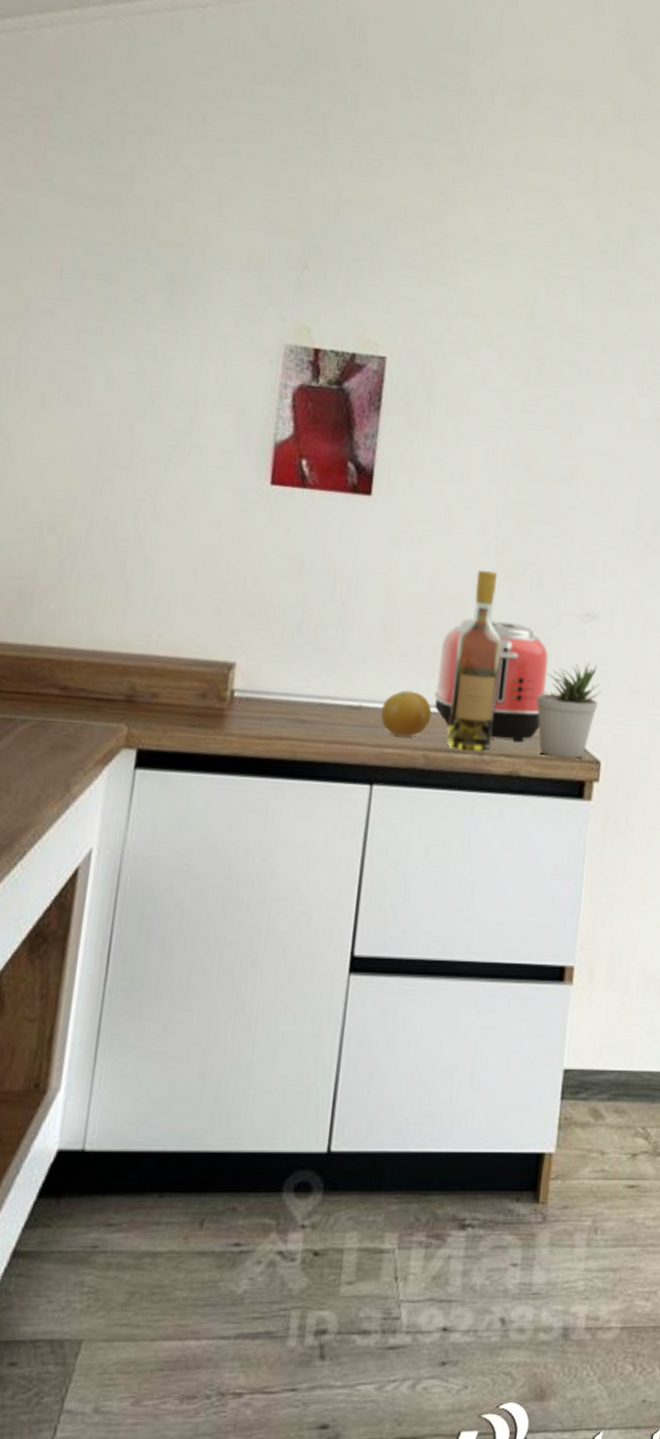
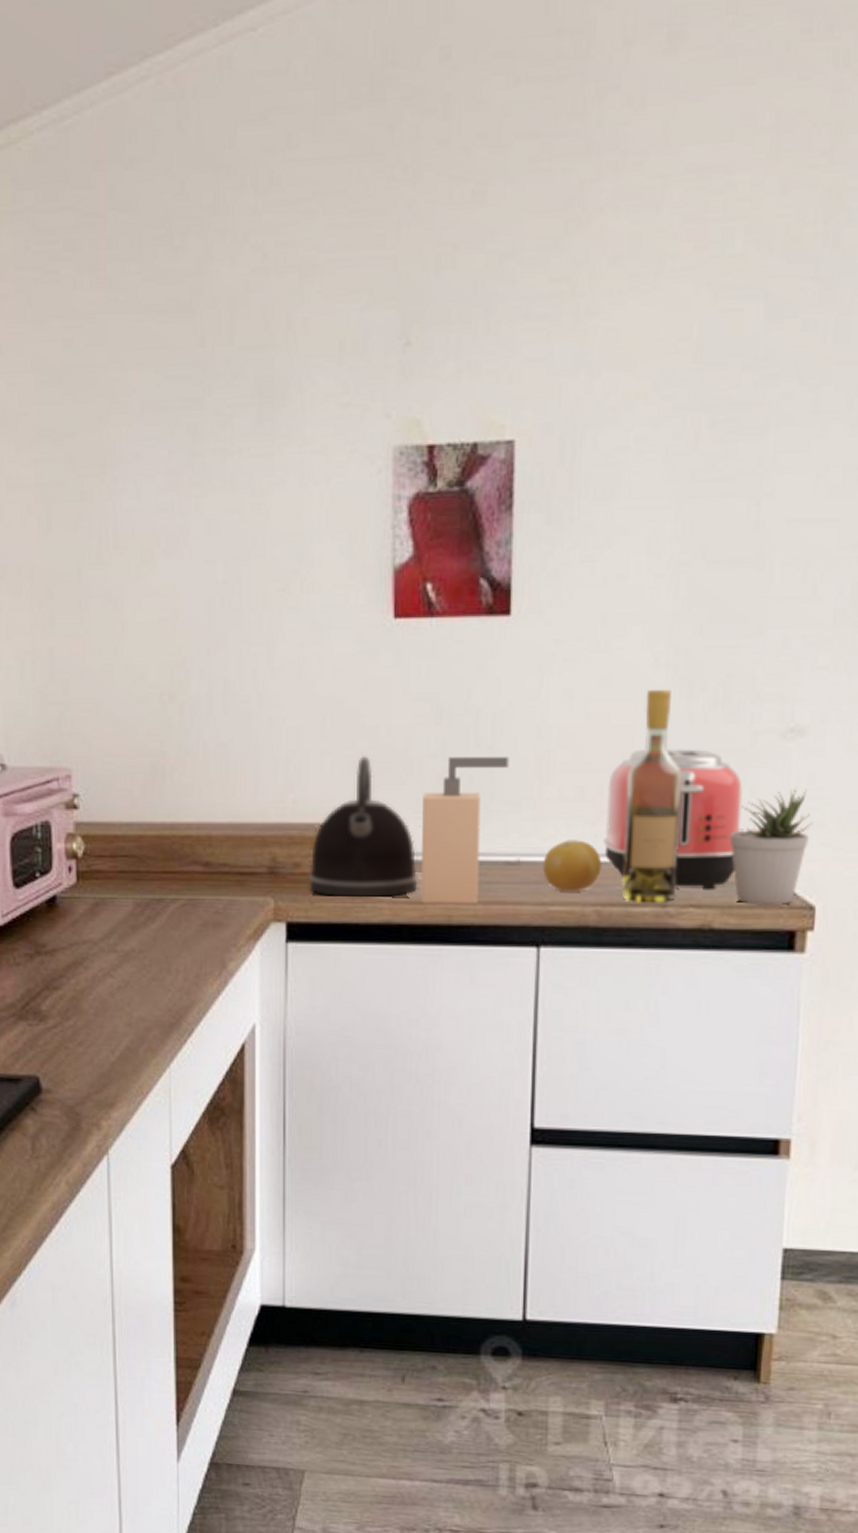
kettle: none [164,599,269,732] -> present [308,755,419,898]
soap dispenser: none [269,608,360,742] -> present [421,756,509,905]

